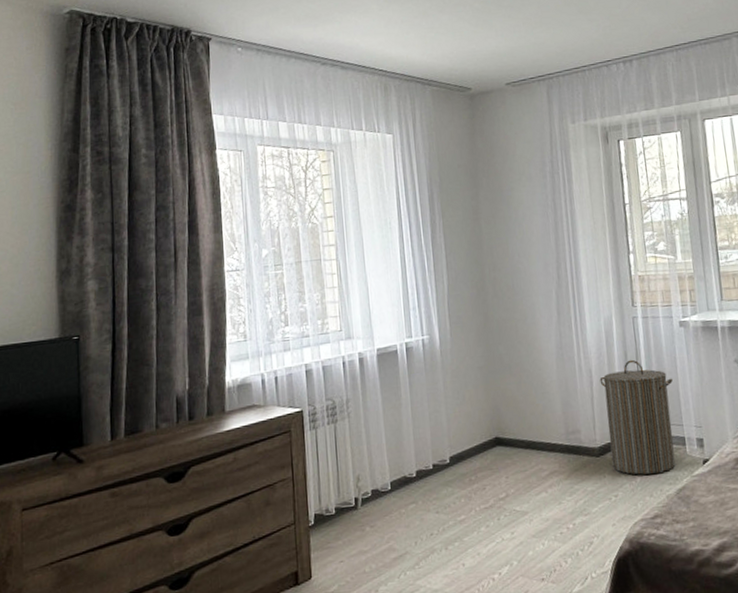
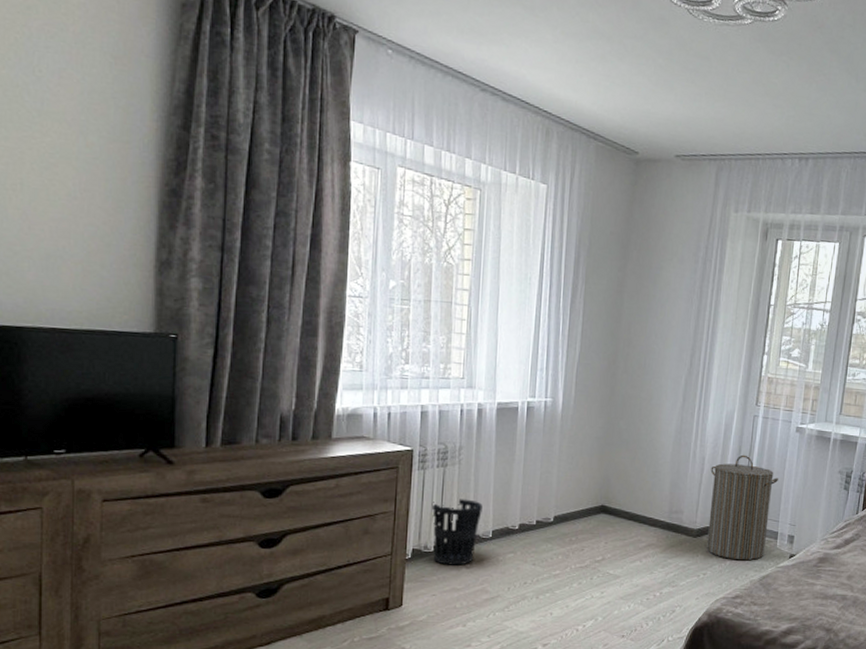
wastebasket: none [327,452,378,527] -> present [431,499,483,566]

